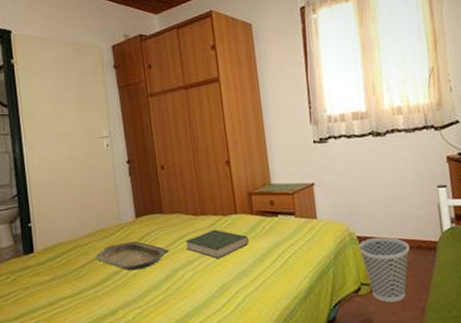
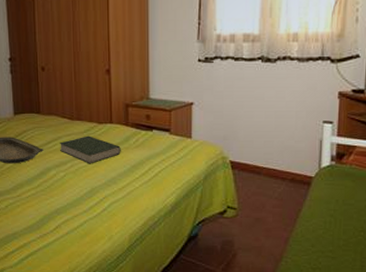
wastebasket: present [358,237,410,303] -> none [230,165,283,229]

